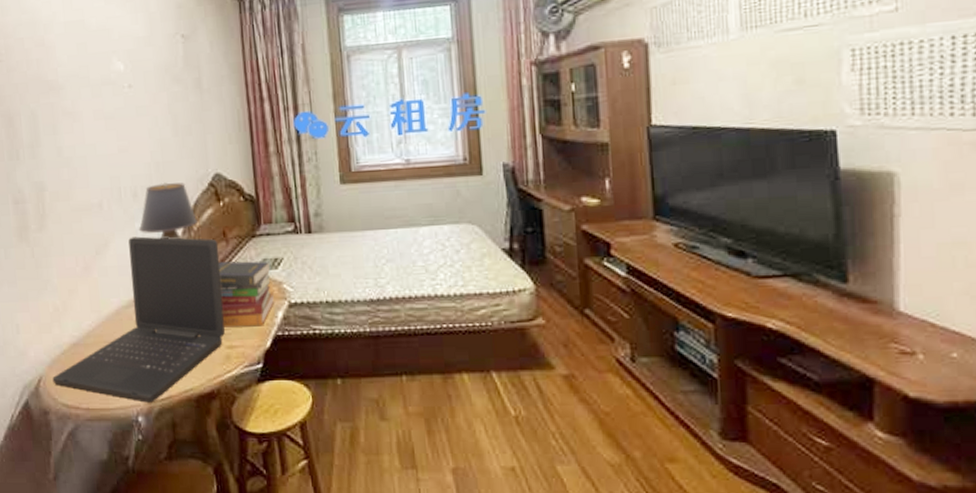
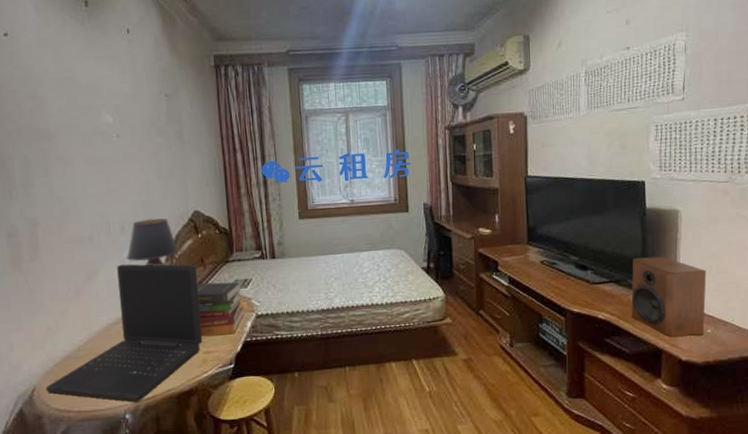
speaker: none [819,240,947,361] -> present [631,256,707,337]

